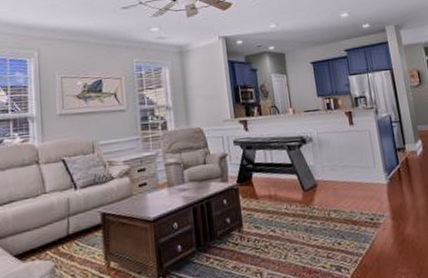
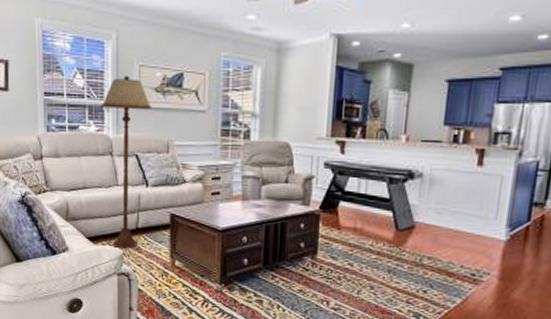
floor lamp: none [25,87,75,261] -> present [101,75,152,249]

